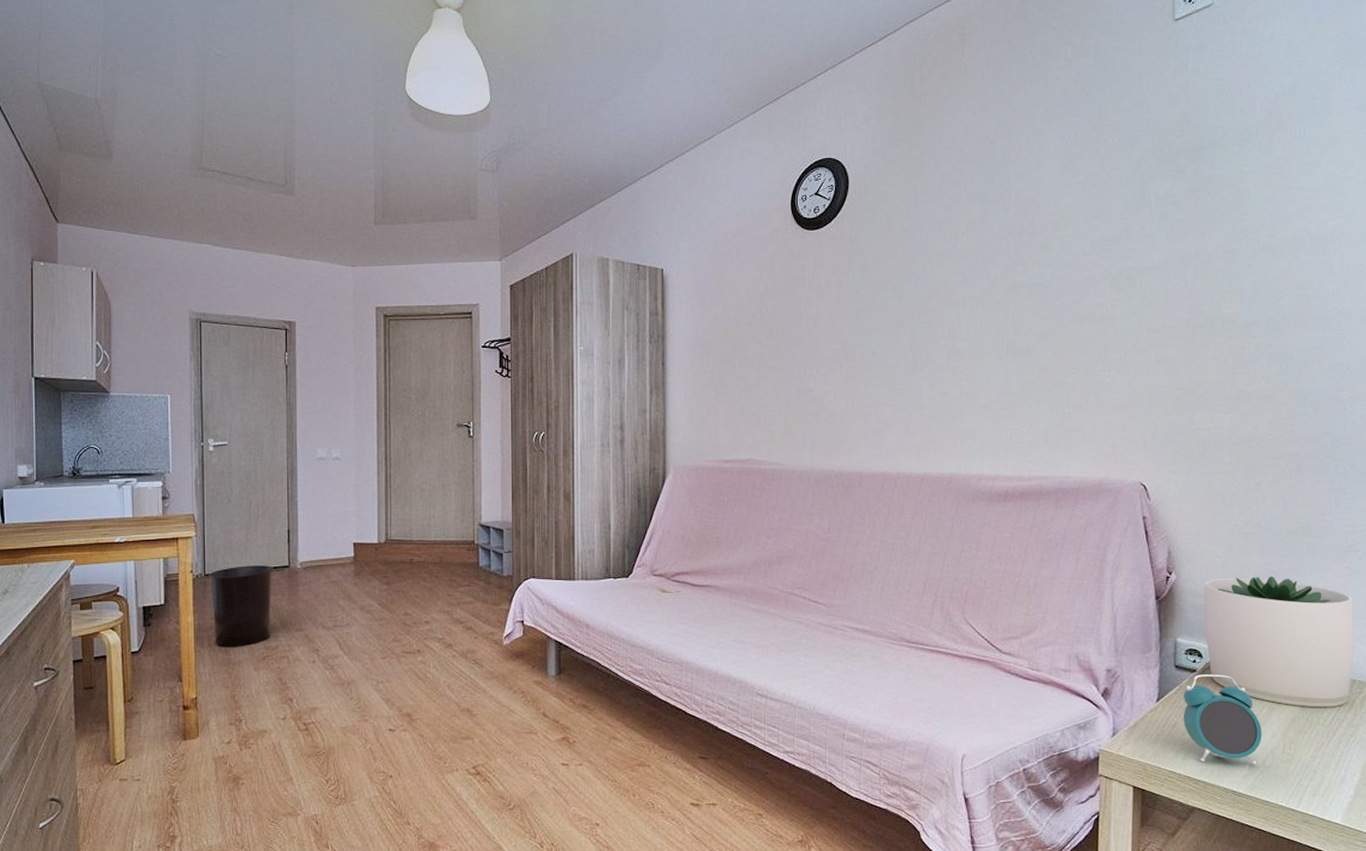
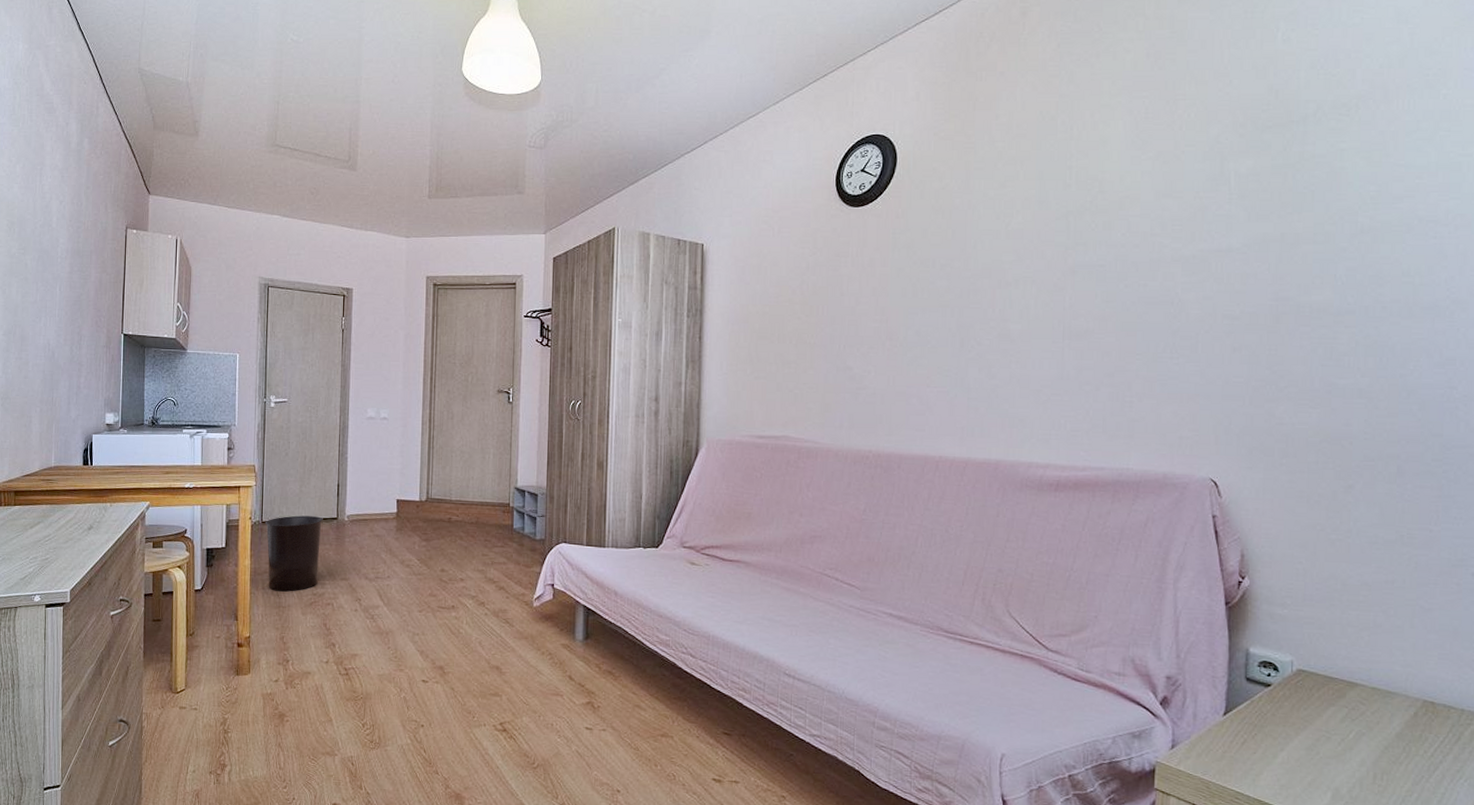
alarm clock: present [1184,674,1263,765] -> none [1255,689,1349,795]
planter: present [1204,576,1354,708] -> none [1282,586,1464,738]

